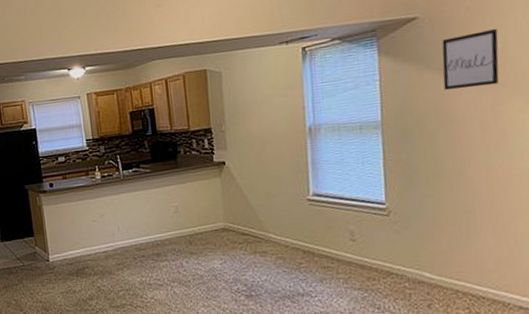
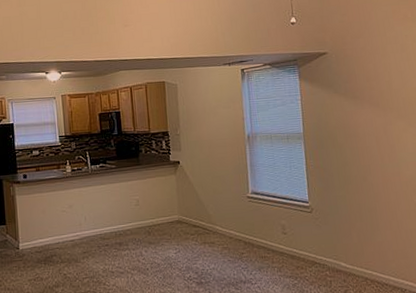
wall art: present [442,28,499,90] -> none [345,65,388,111]

